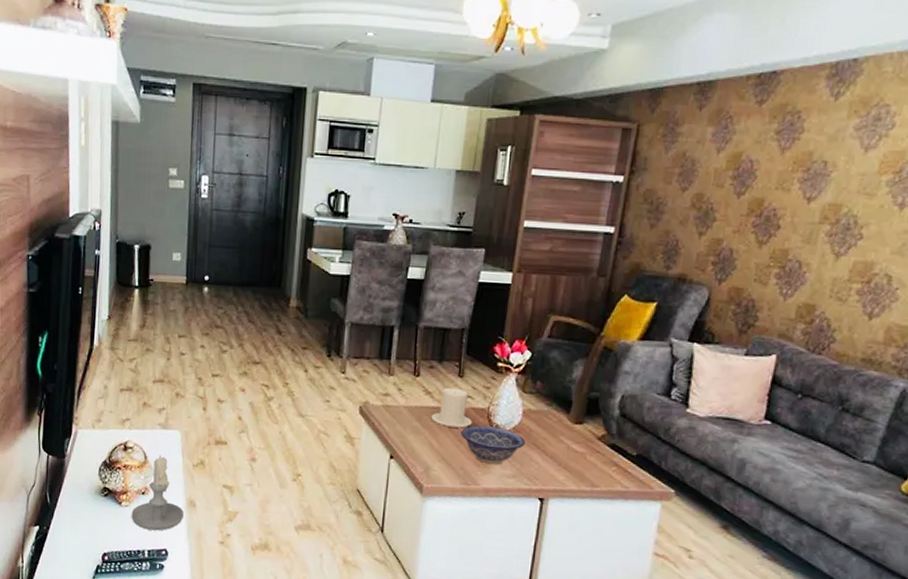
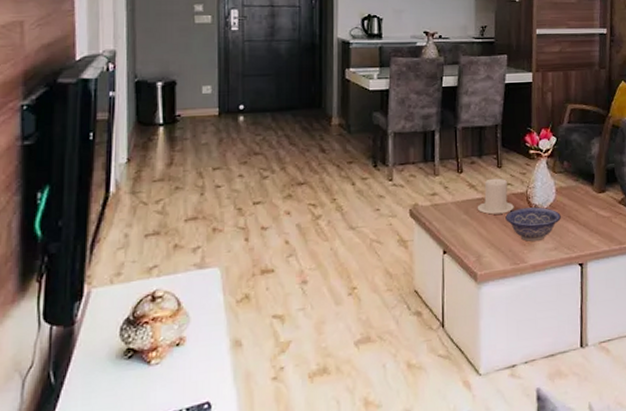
candle: present [131,454,185,531] -> none [163,297,229,386]

